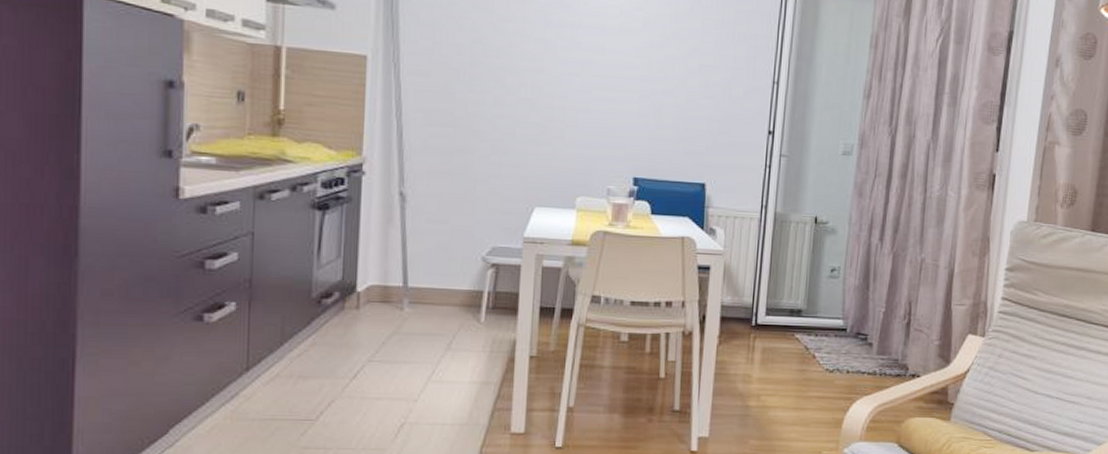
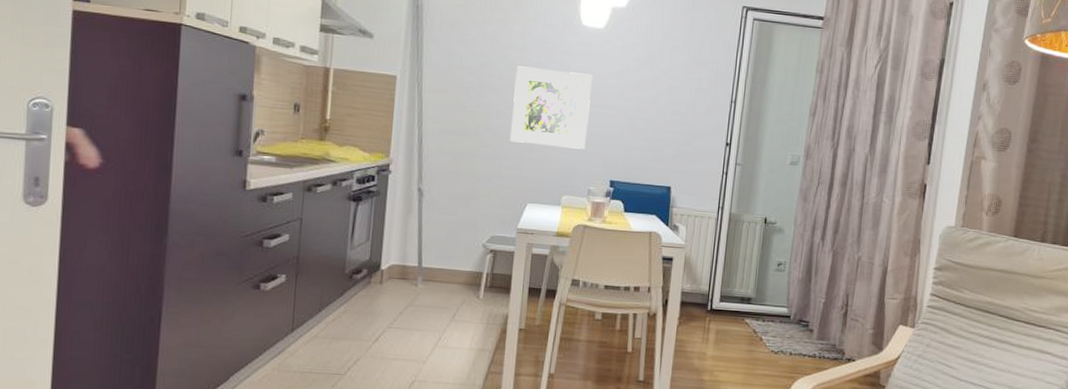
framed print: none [510,42,608,142] -> present [509,66,592,149]

